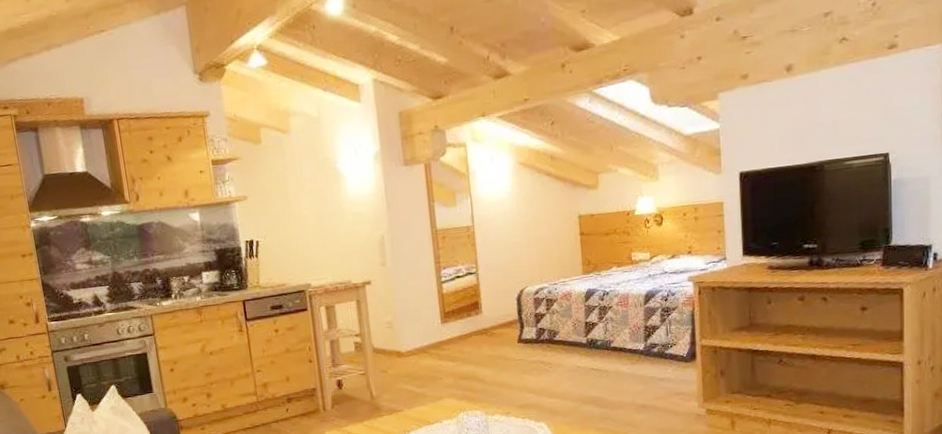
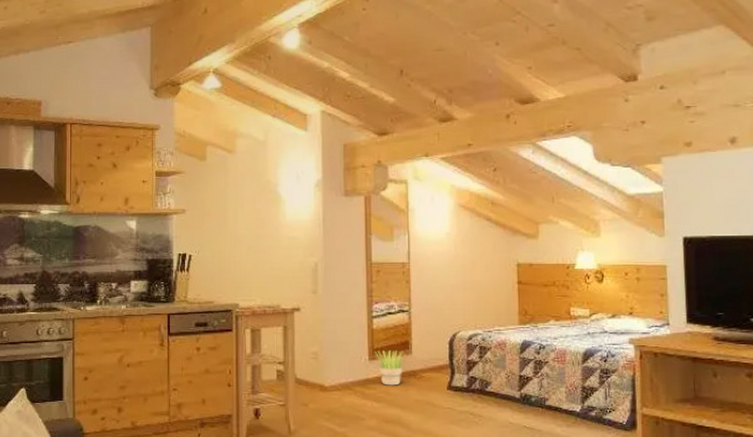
potted plant: none [446,312,477,346] -> present [374,351,407,386]

